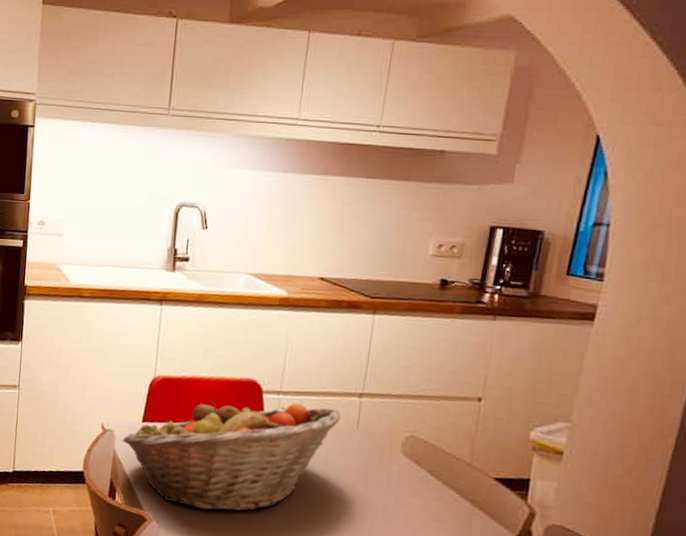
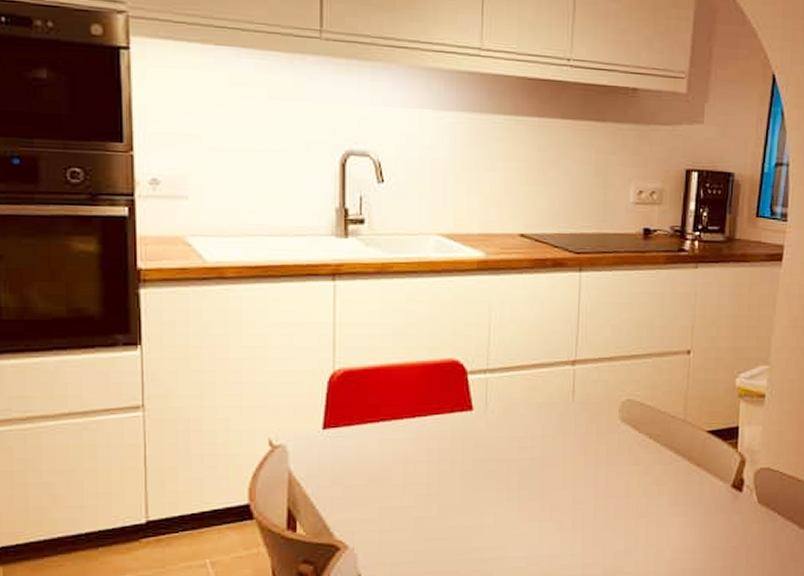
fruit basket: present [122,400,341,512] -> none [298,380,555,523]

